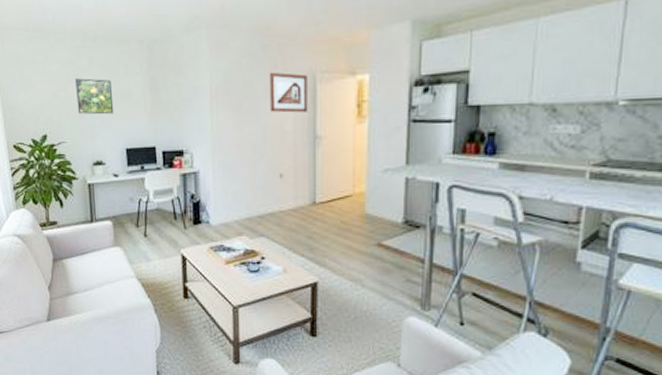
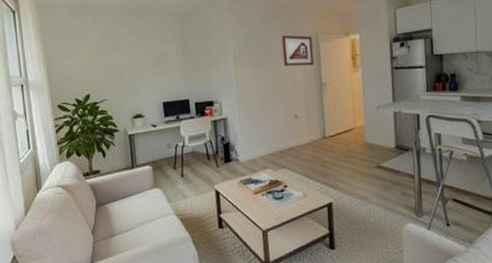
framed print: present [75,78,114,115] -> none [116,45,151,76]

